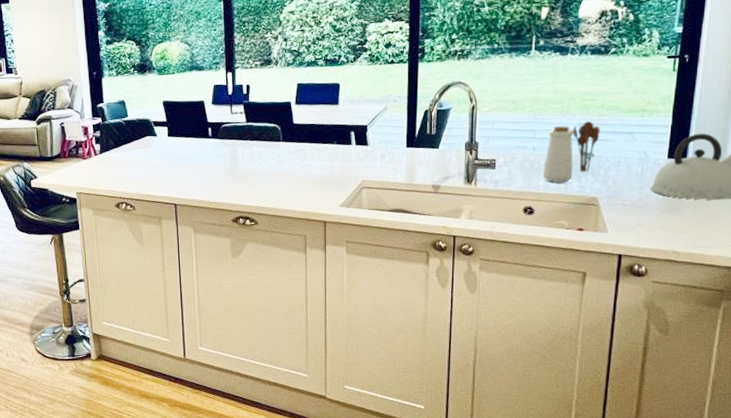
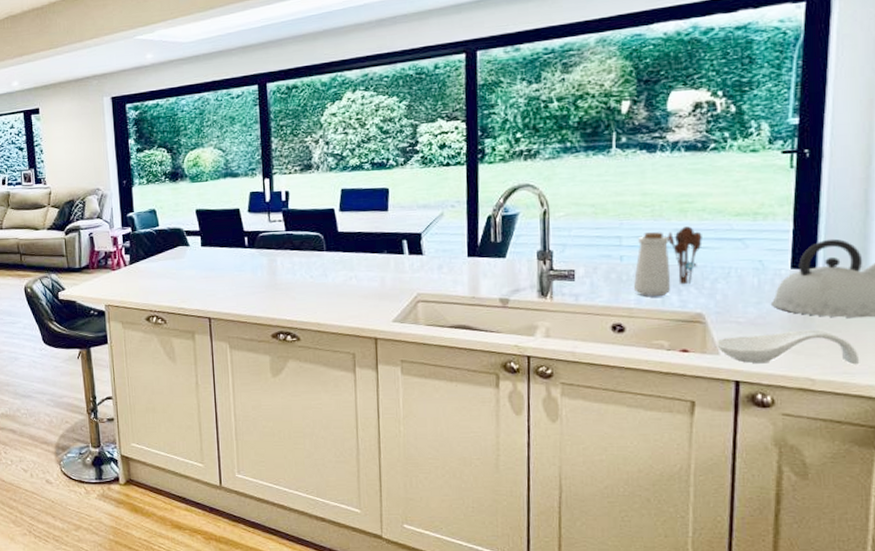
spoon rest: none [605,210,714,240] -> present [715,329,860,365]

